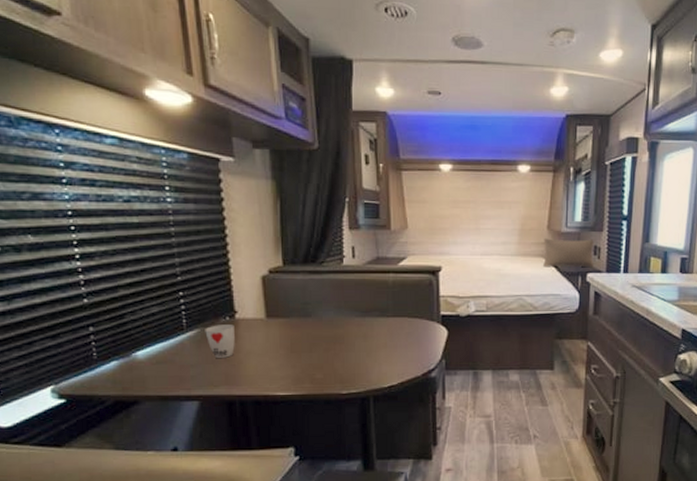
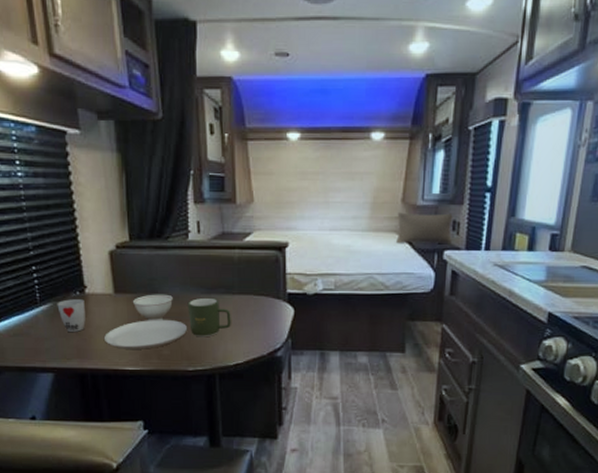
plate: none [255,343,342,374] -> present [104,319,188,349]
bowl: none [284,318,327,345] -> present [132,294,173,321]
mug: none [342,320,386,360] -> present [187,297,231,338]

